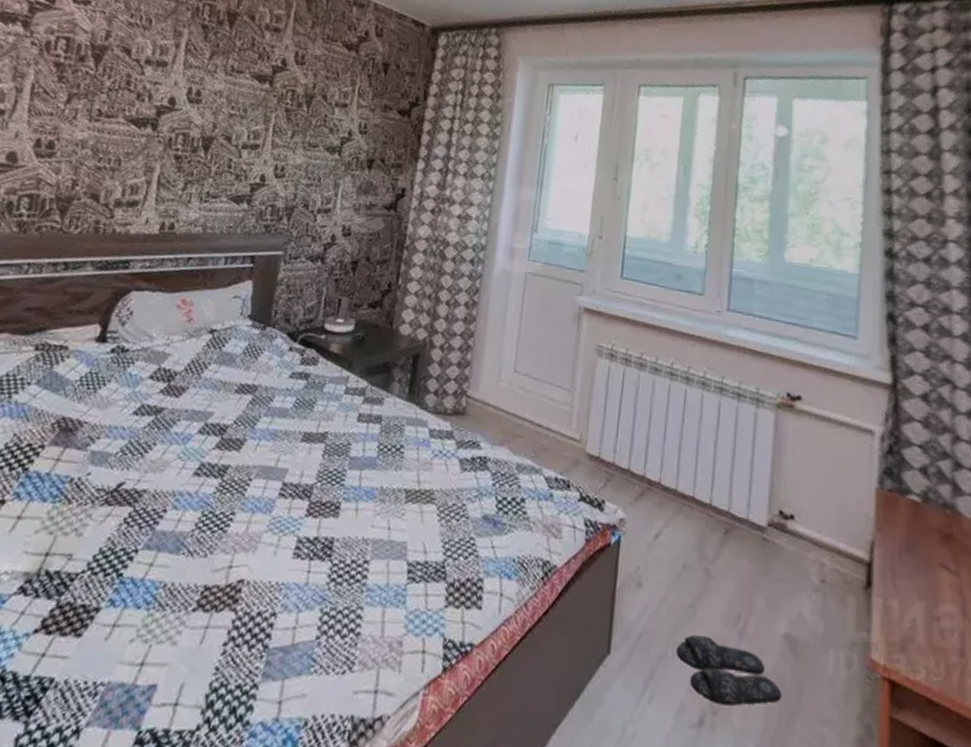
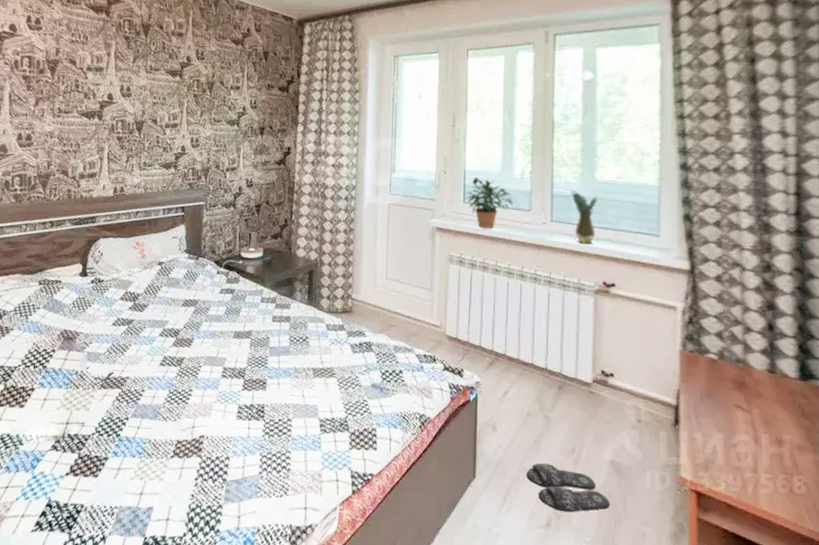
potted plant: none [622,246,683,315] -> present [464,177,514,229]
vase: none [753,273,785,342] -> present [571,191,597,244]

